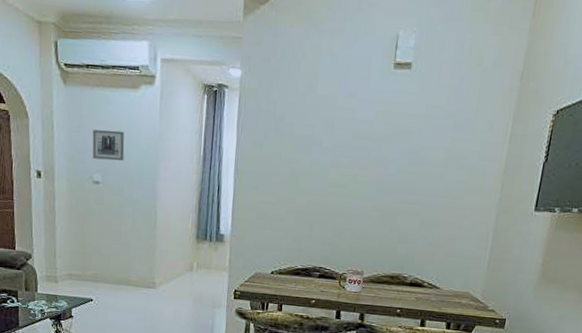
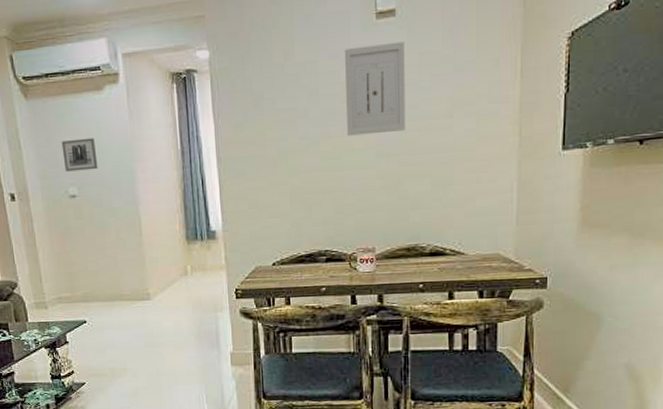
wall art: none [354,90,415,172] -> present [344,41,406,136]

